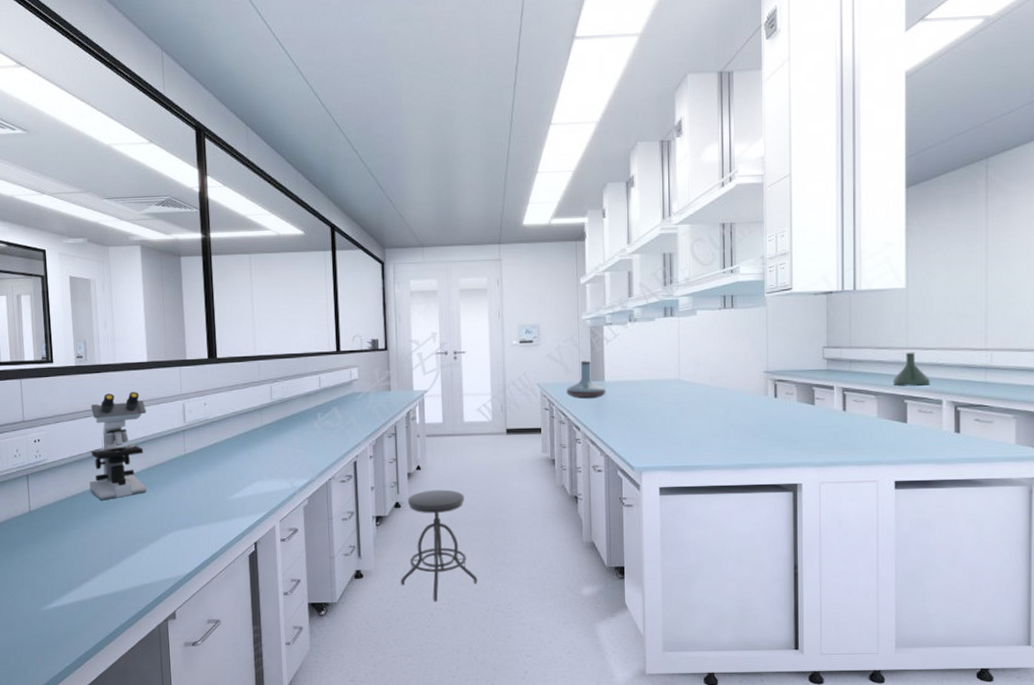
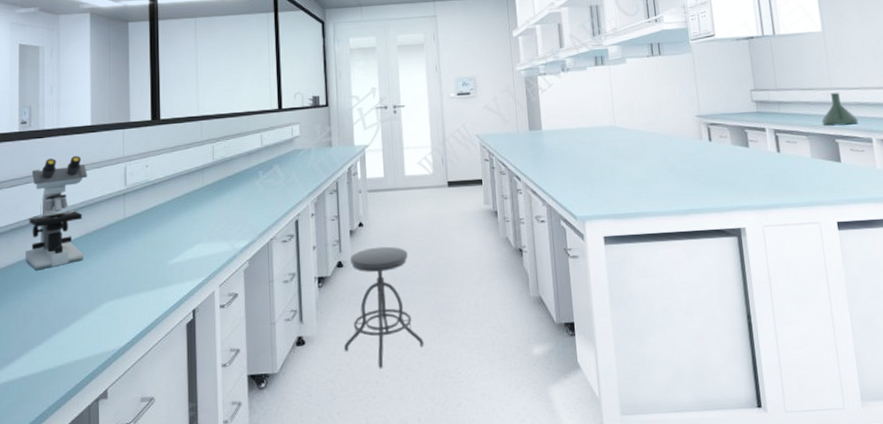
flask: present [566,360,606,400] -> none [505,110,544,149]

